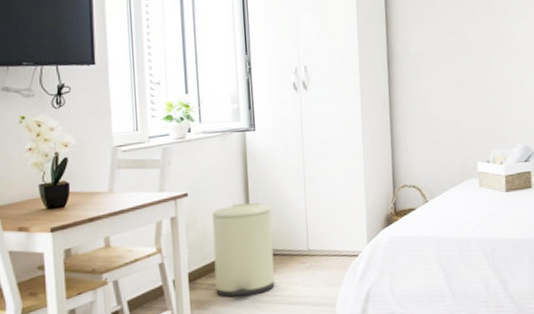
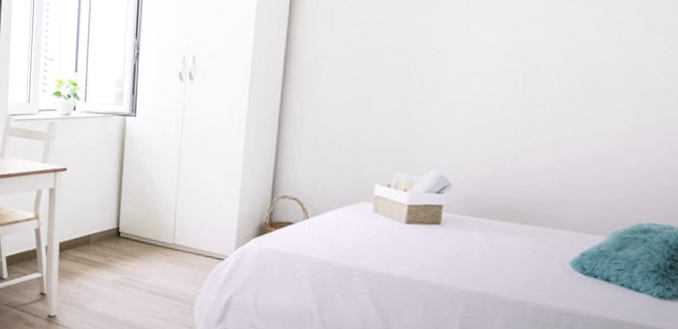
pedal bin: present [212,202,275,298] -> none [82,186,143,277]

